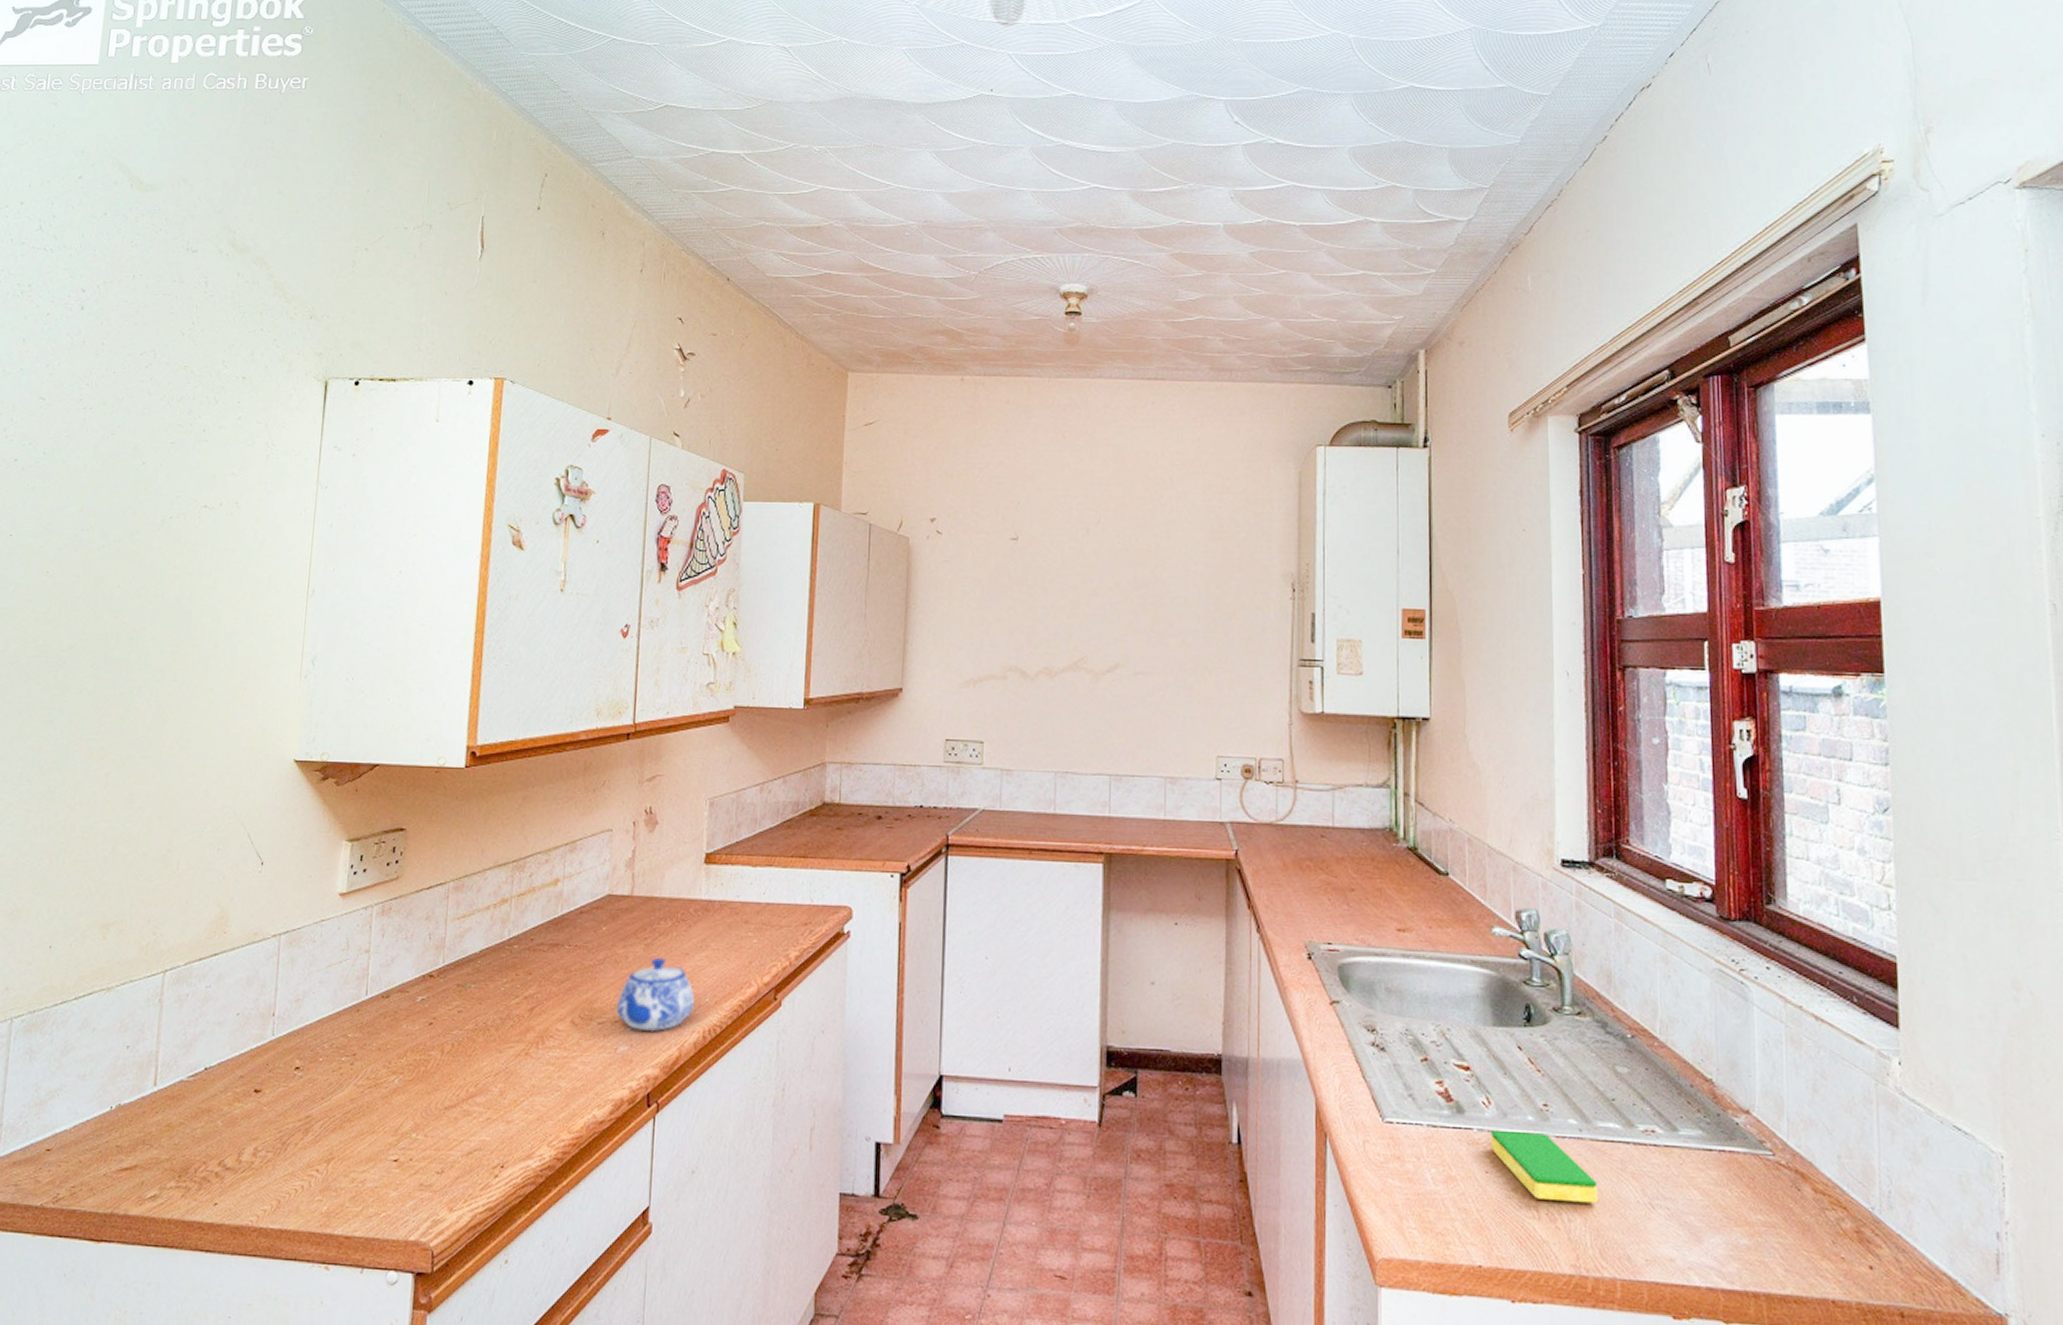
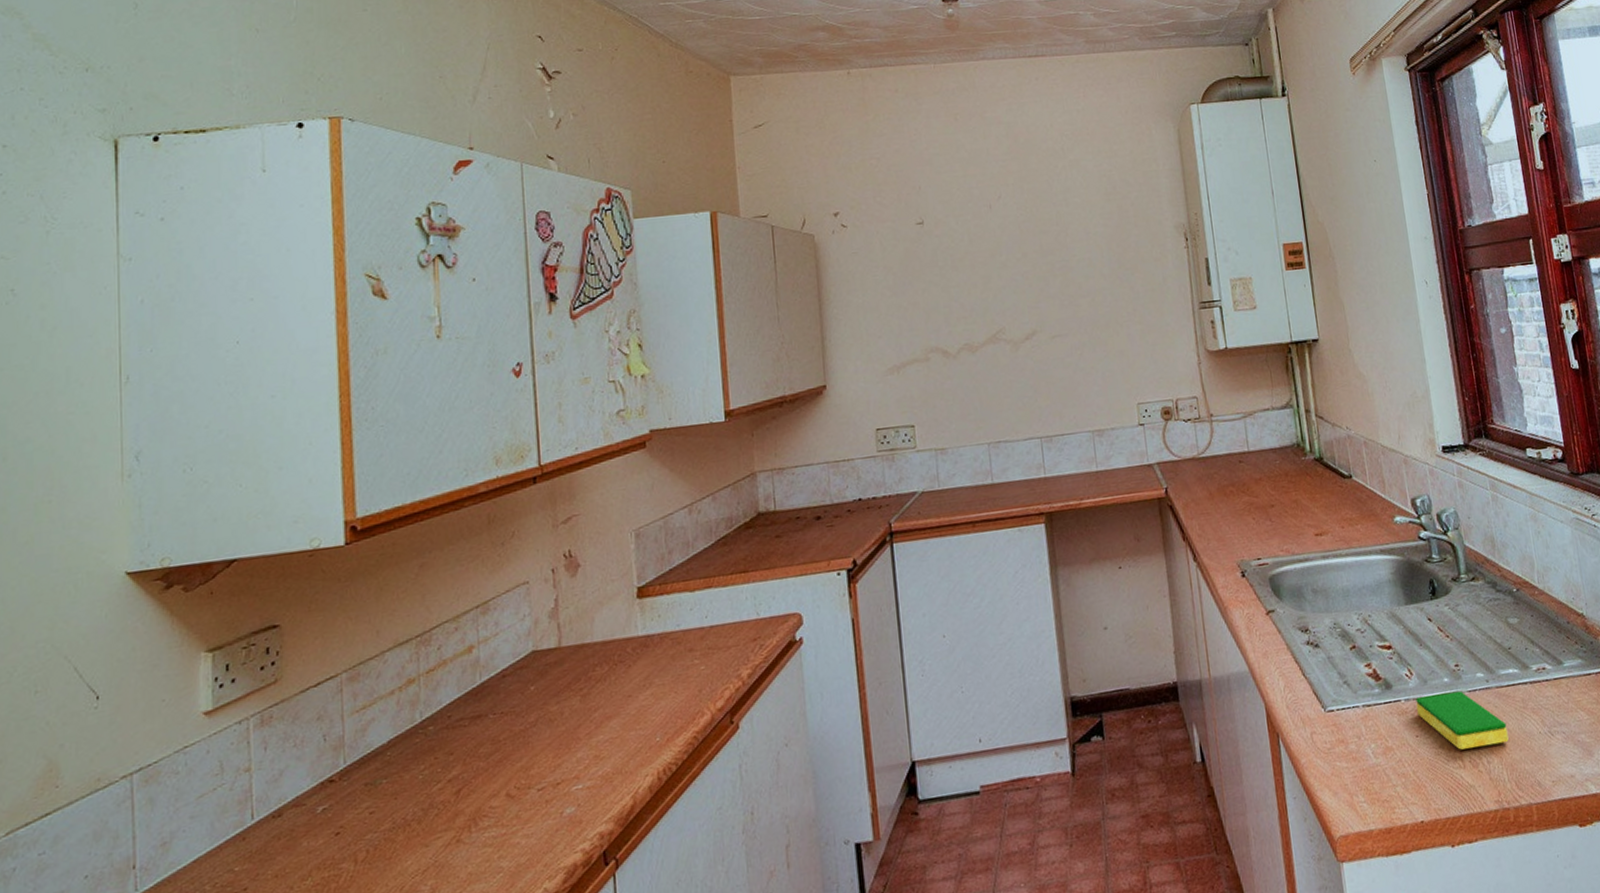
teapot: present [615,958,695,1031] -> none [556,706,645,788]

